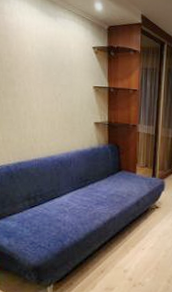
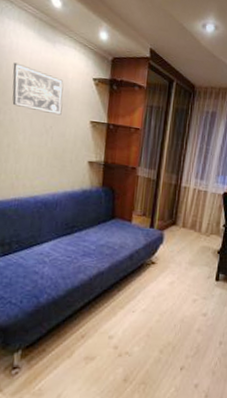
wall art: none [22,38,68,83] -> present [12,62,64,116]

